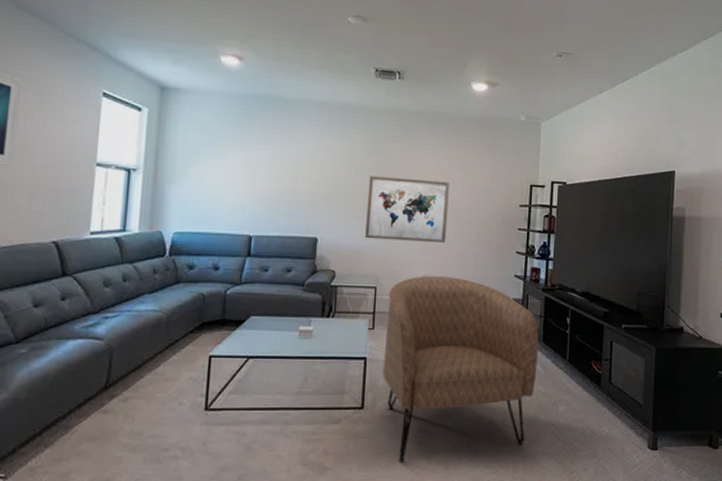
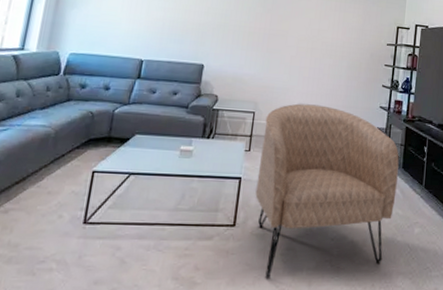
wall art: present [365,176,449,244] -> none [248,11,326,75]

